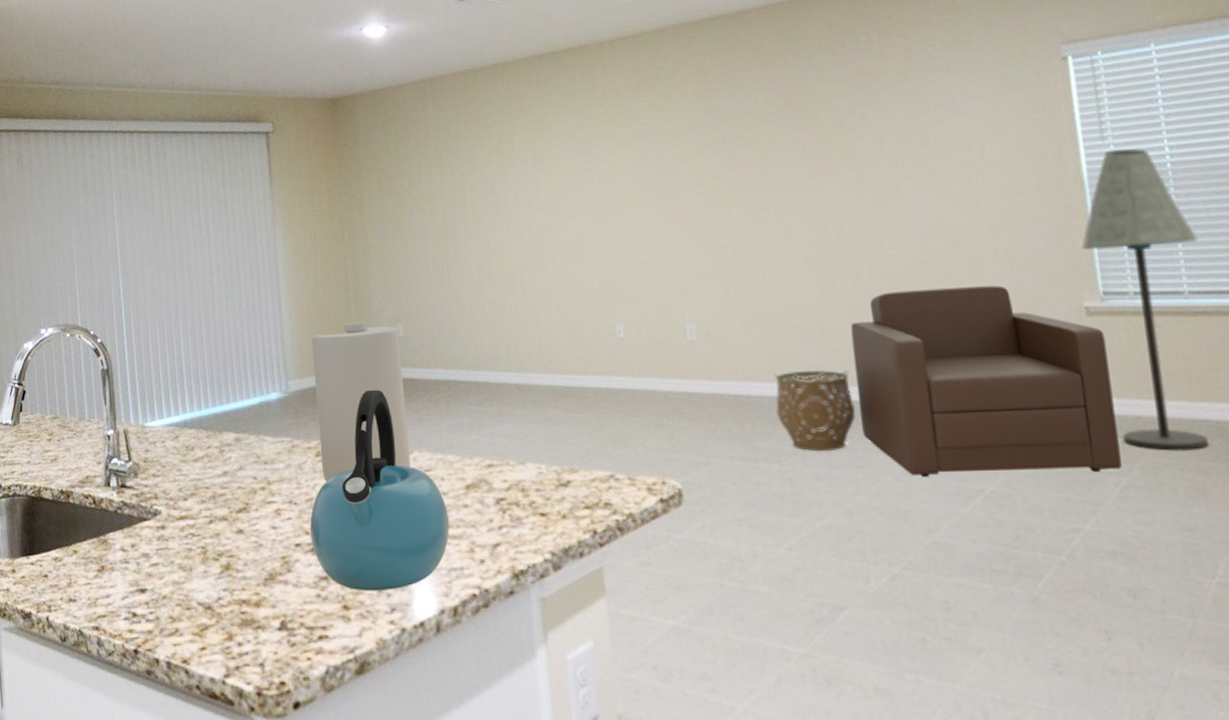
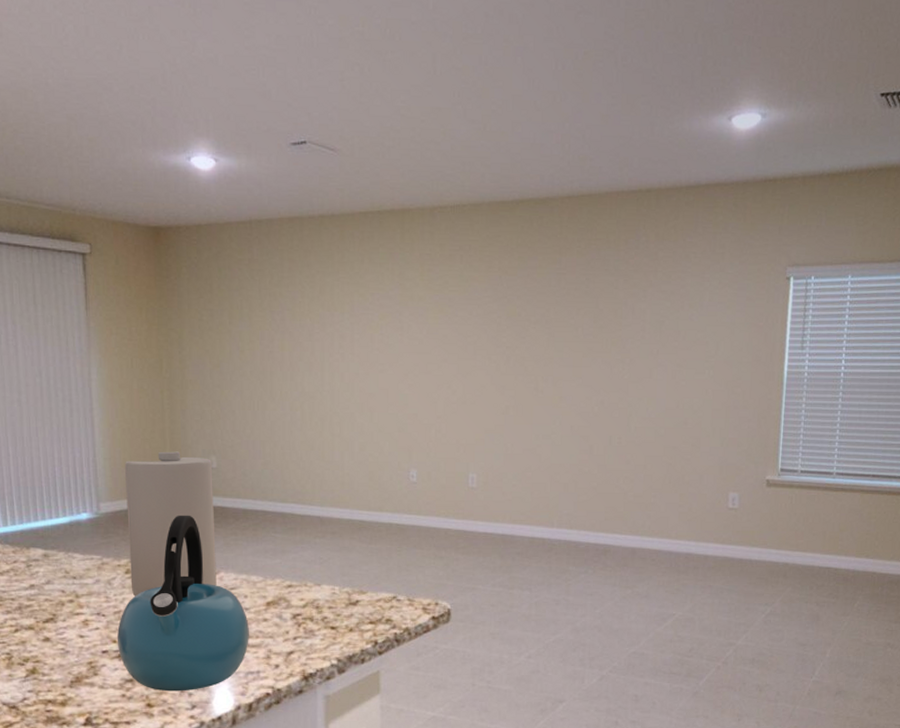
basket: present [774,370,856,452] -> none [532,518,593,582]
armchair: present [850,285,1122,478] -> none [595,457,776,604]
floor lamp: present [1081,148,1208,451] -> none [772,358,851,589]

